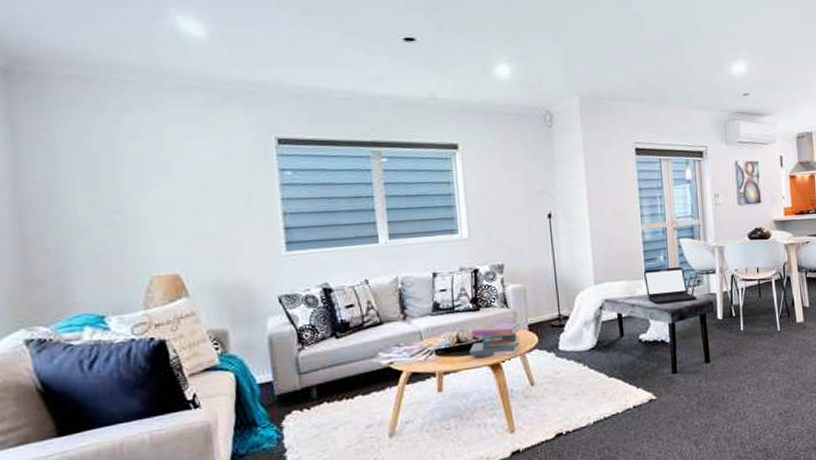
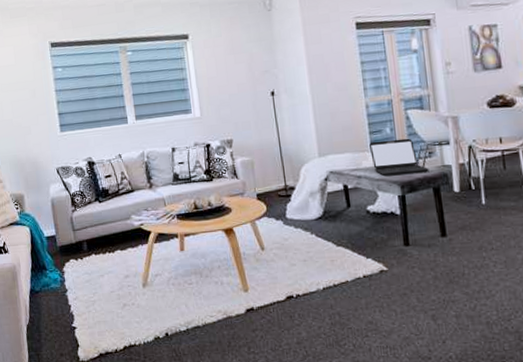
books: present [469,322,521,358] -> none [205,191,251,223]

